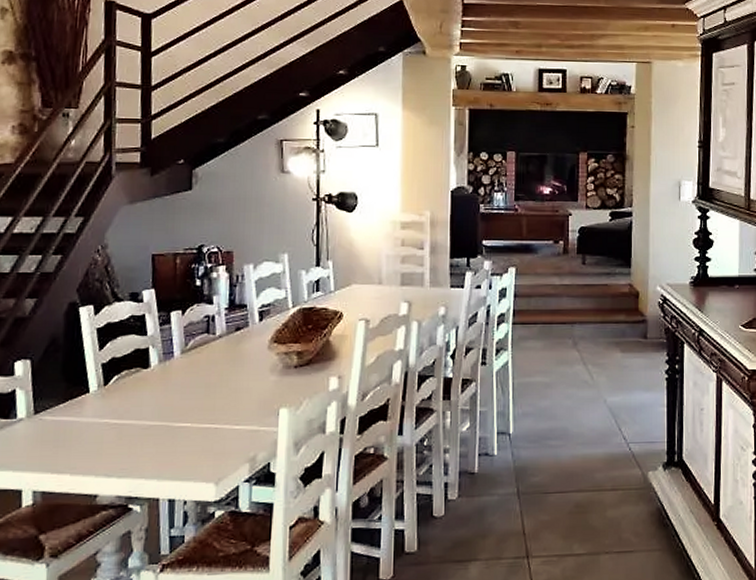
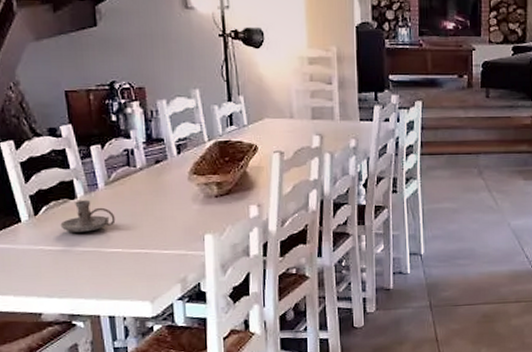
candle holder: none [129,369,188,404] -> present [60,199,116,232]

